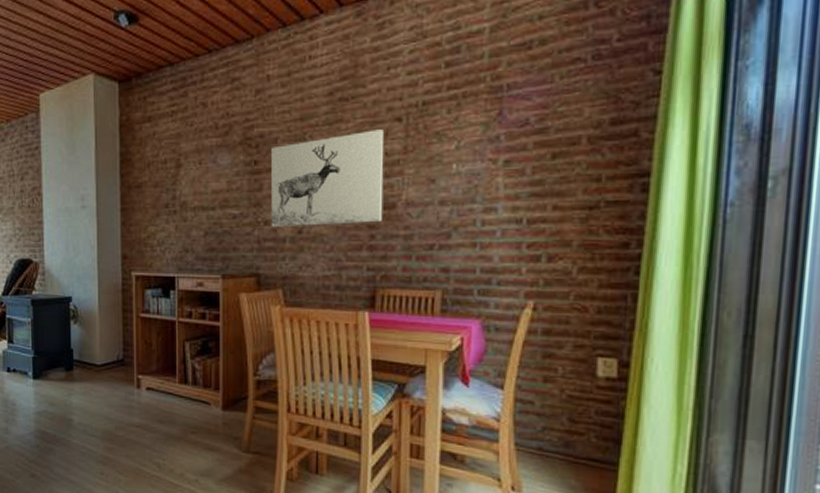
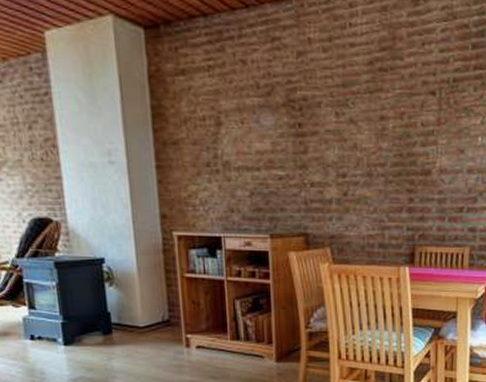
wall art: present [271,129,384,228] -> none [315,101,420,190]

